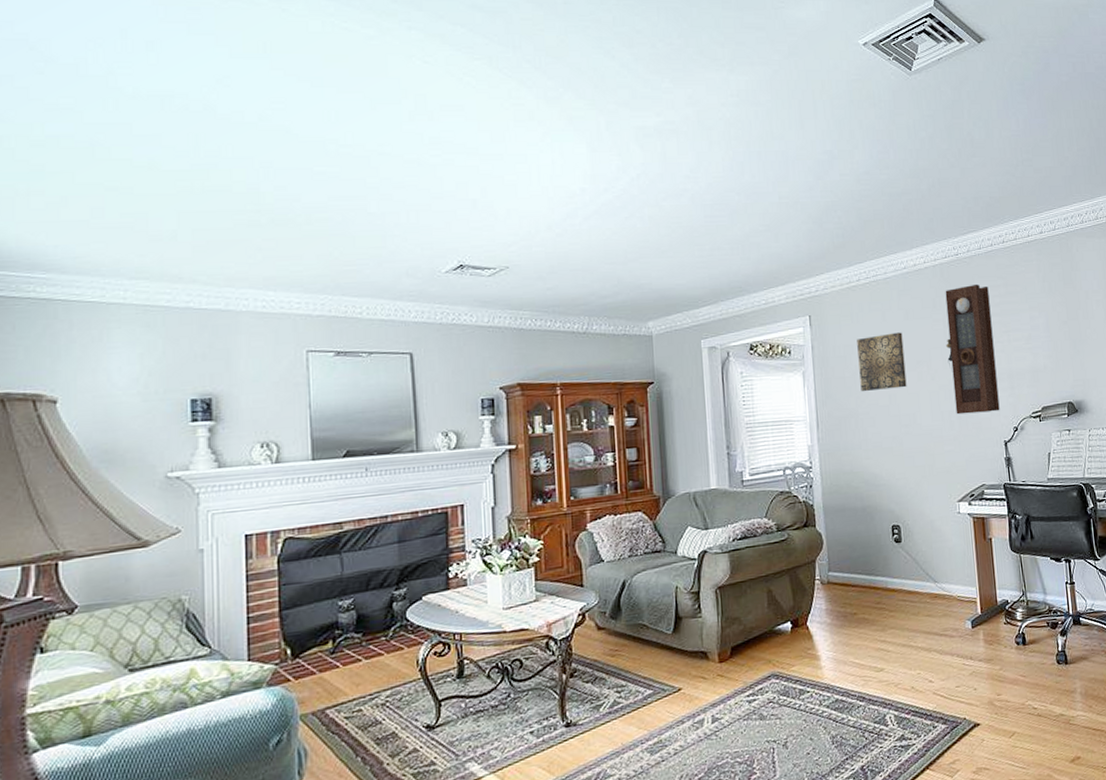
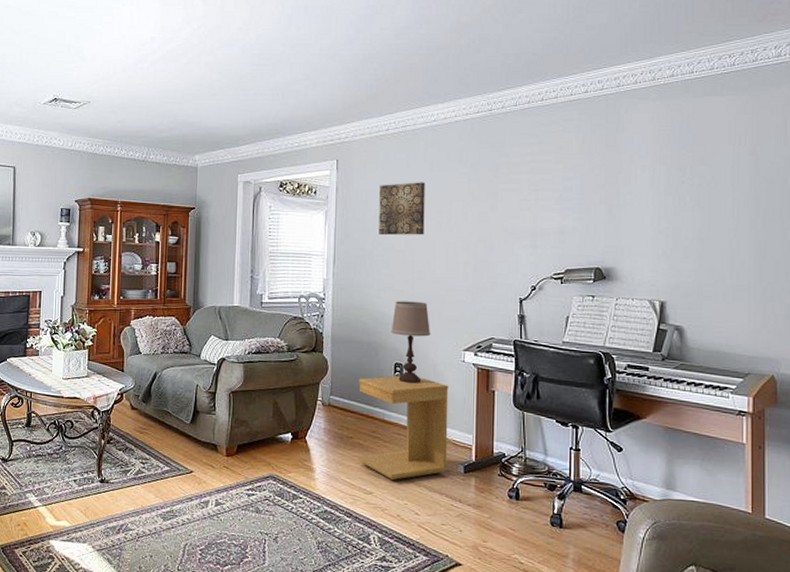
side table: none [857,536,955,651] -> present [357,375,449,480]
table lamp: none [884,457,925,545] -> present [390,301,431,383]
pendulum clock: present [945,285,1000,415] -> none [468,141,520,268]

